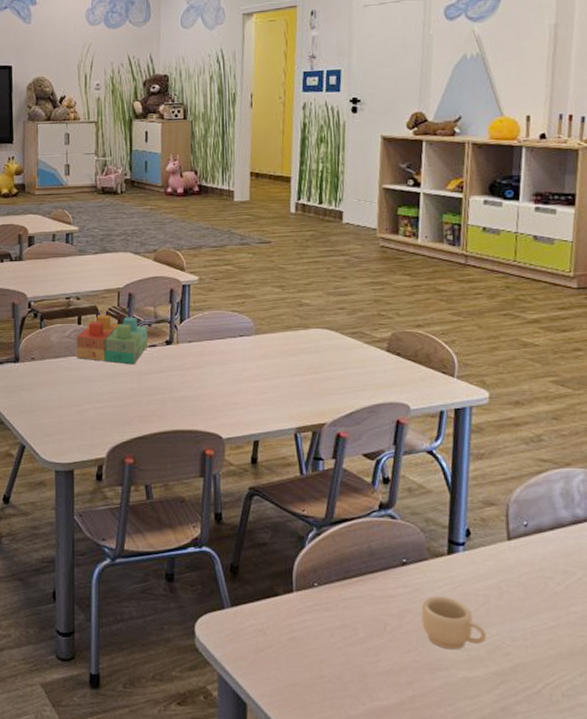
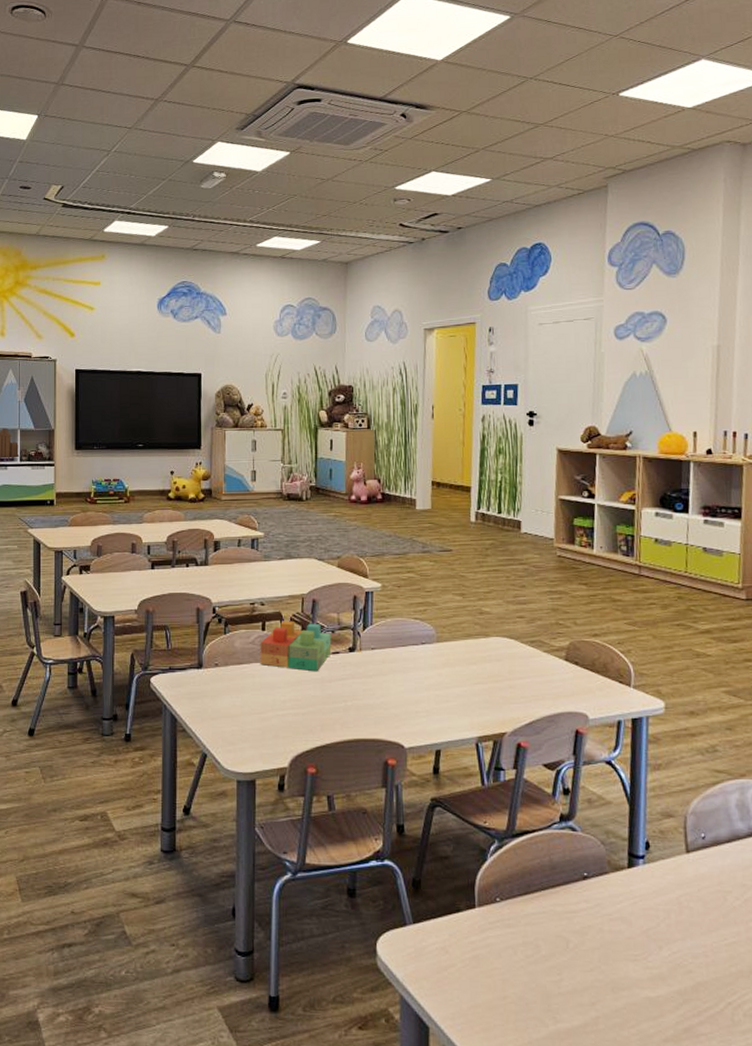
cup: present [421,597,487,650] -> none [603,912,668,968]

